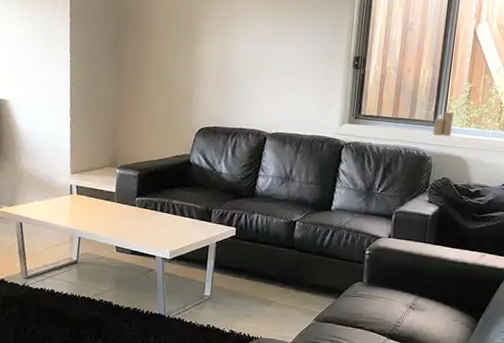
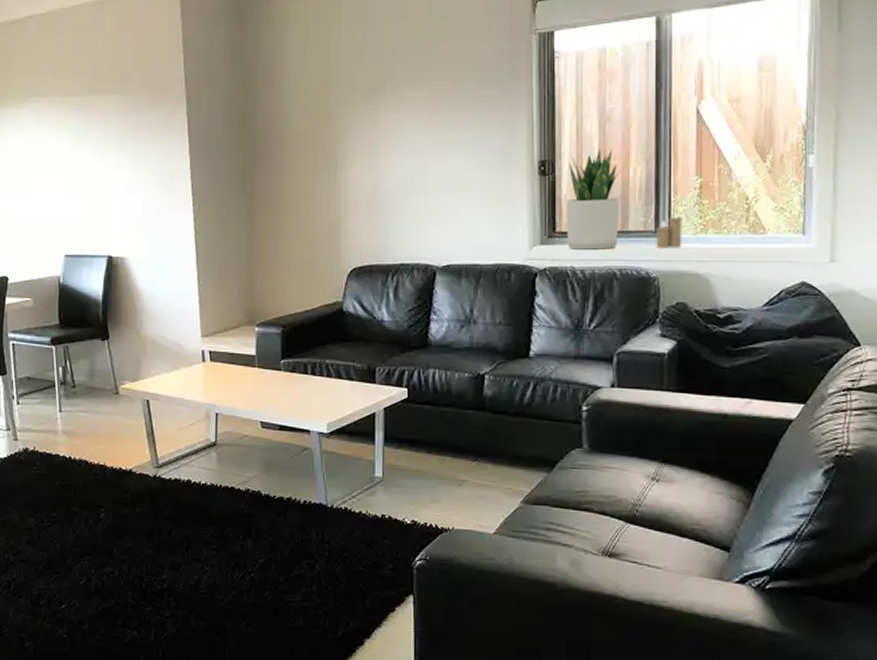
planter: none [368,53,414,132] -> present [566,149,620,250]

